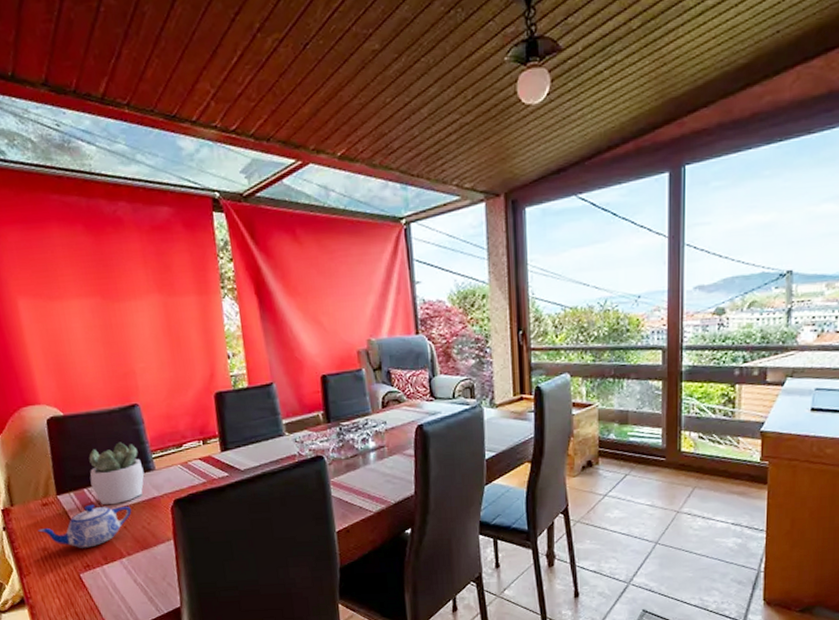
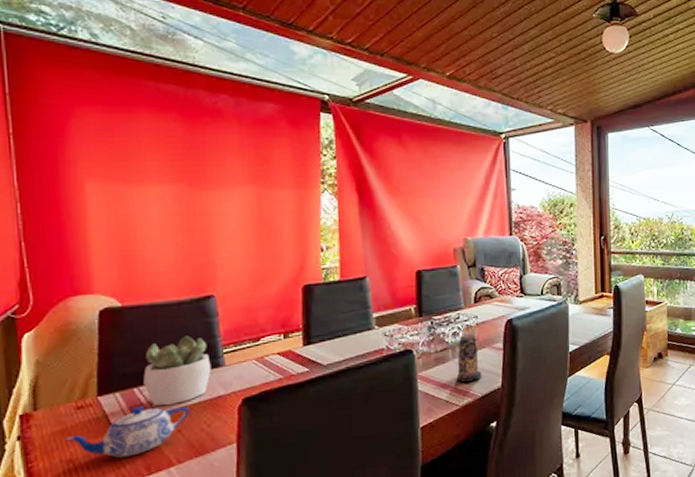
candle: none [367,439,394,489] -> present [456,333,482,382]

